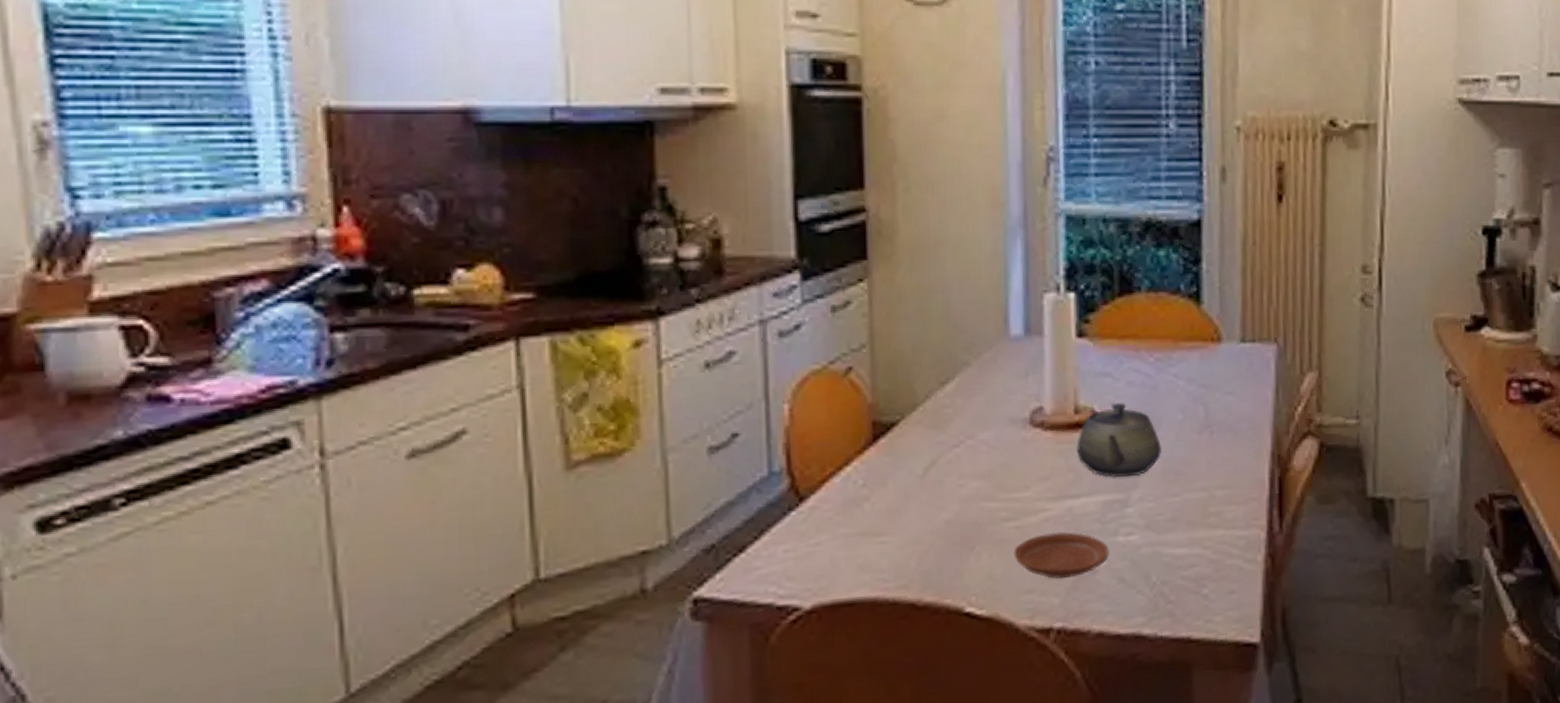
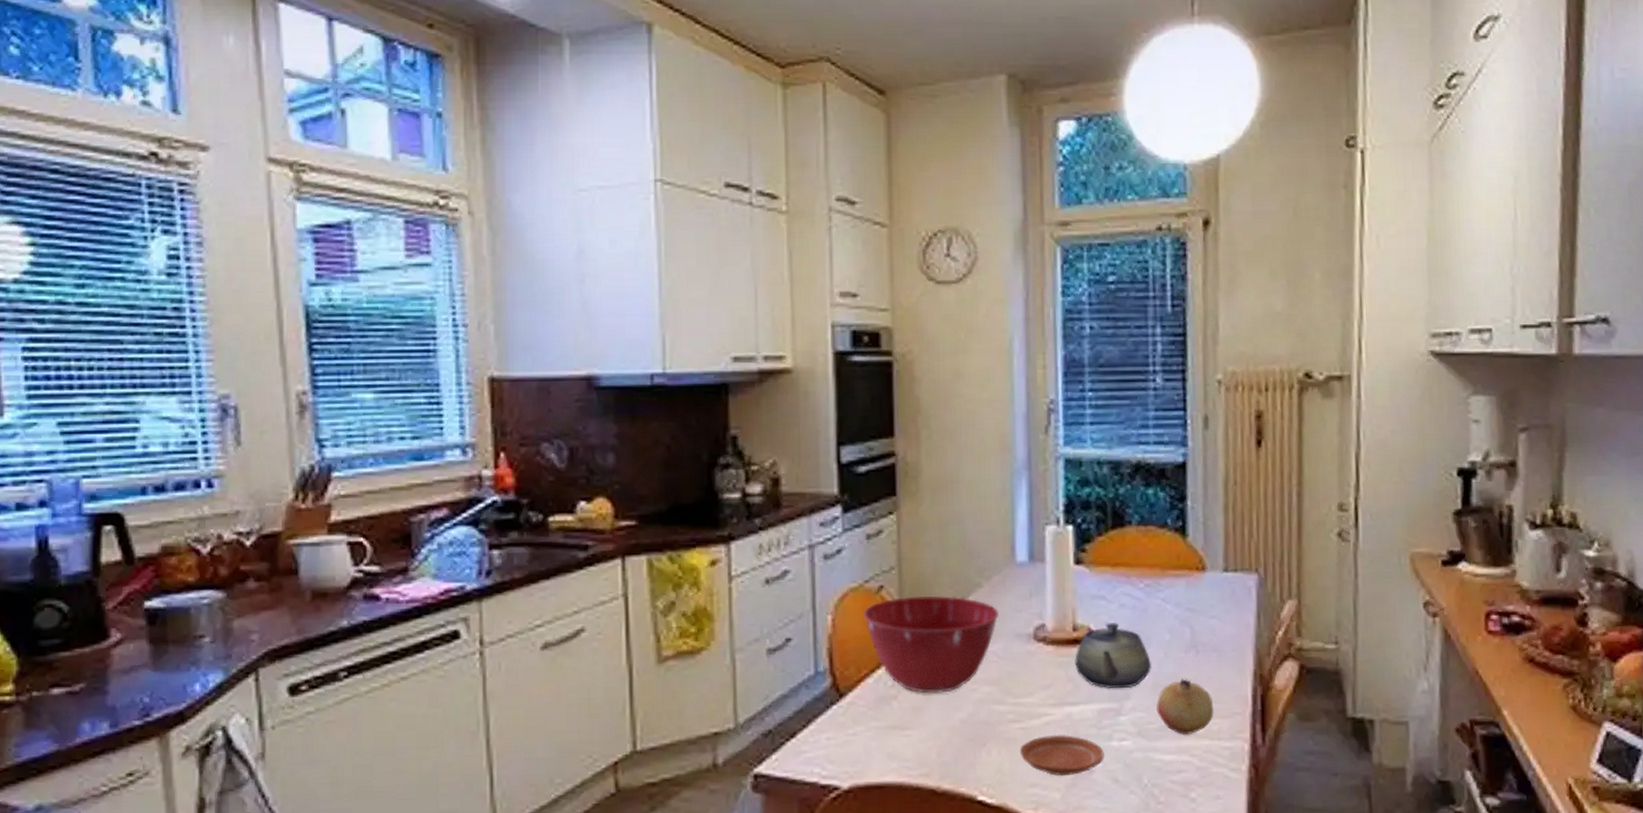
mixing bowl: none [828,376,990,493] -> present [864,595,999,694]
fruit: none [1167,463,1229,525] -> present [1156,679,1214,734]

